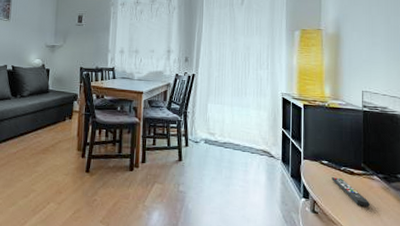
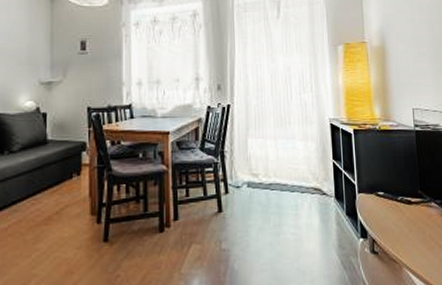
remote control: present [332,177,370,207] -> none [389,209,430,239]

